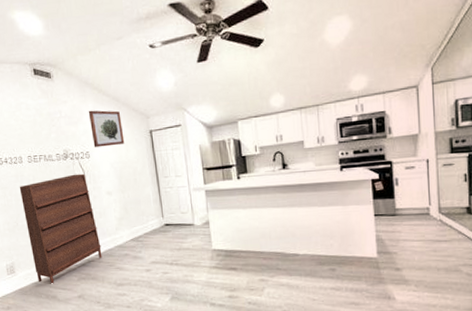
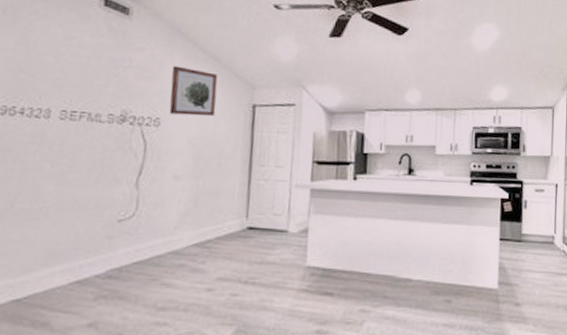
shoe cabinet: present [19,173,102,284] -> none [23,144,147,303]

